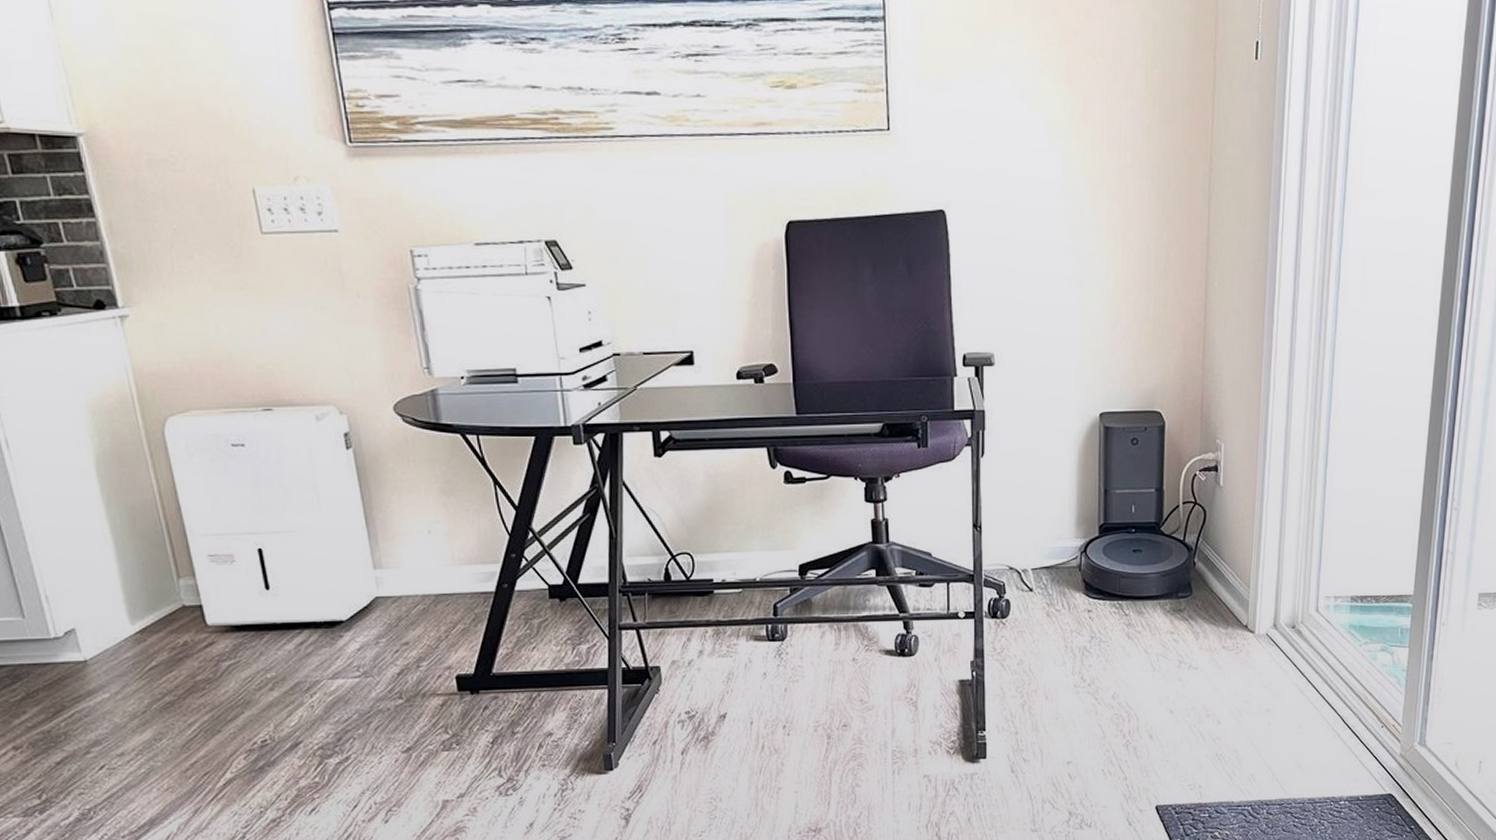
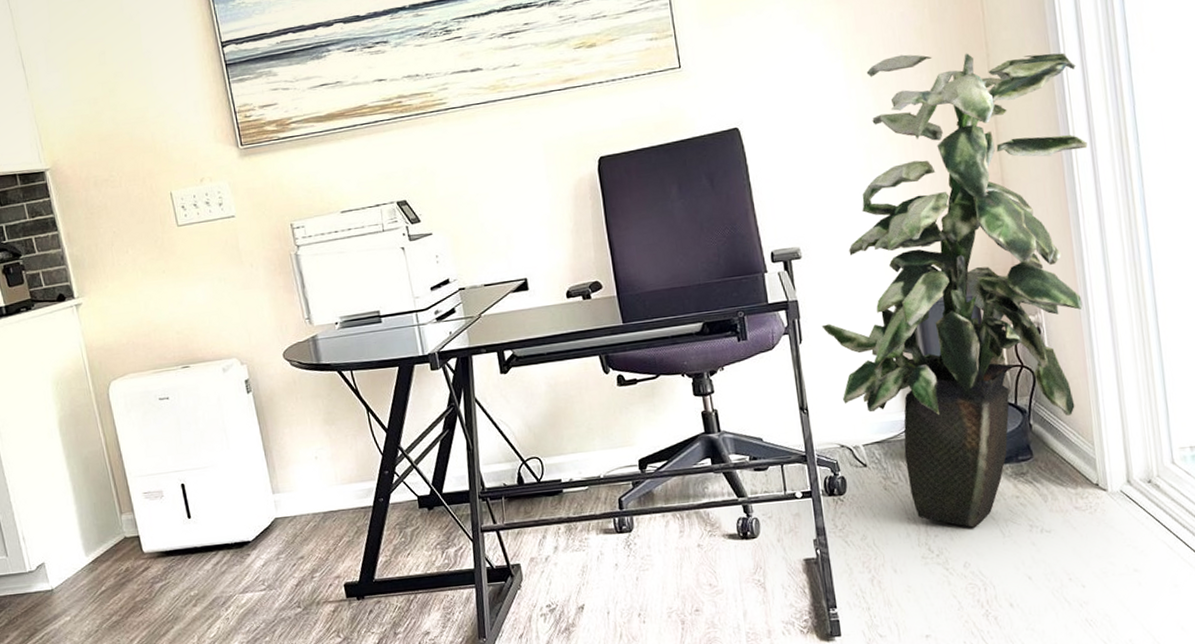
indoor plant: none [1006,154,1294,660] -> present [821,53,1088,528]

